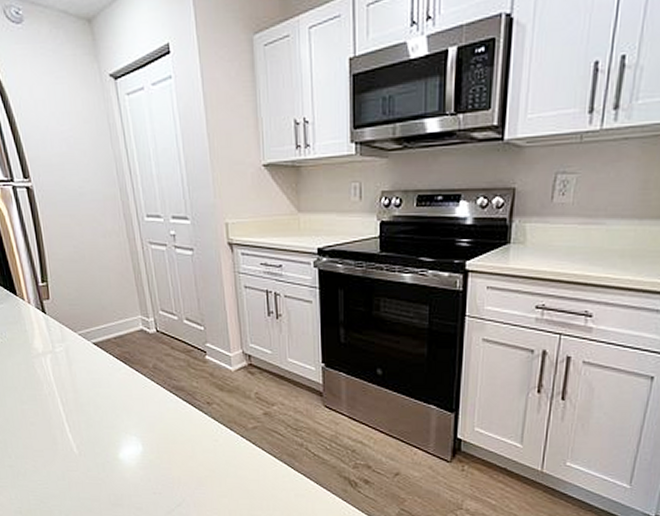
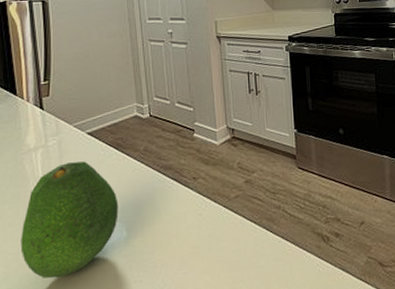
fruit: none [43,372,133,478] -> present [20,161,119,279]

